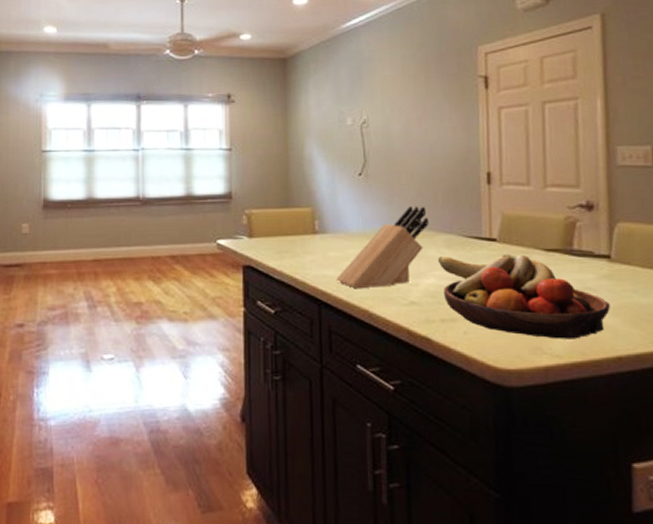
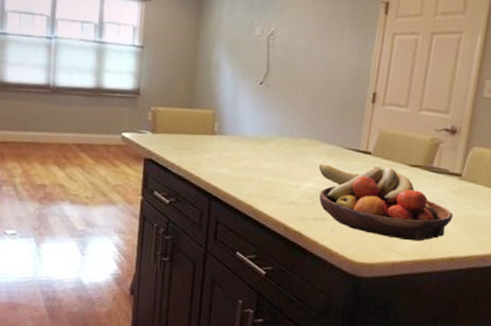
knife block: present [336,206,429,289] -> none [228,117,316,187]

